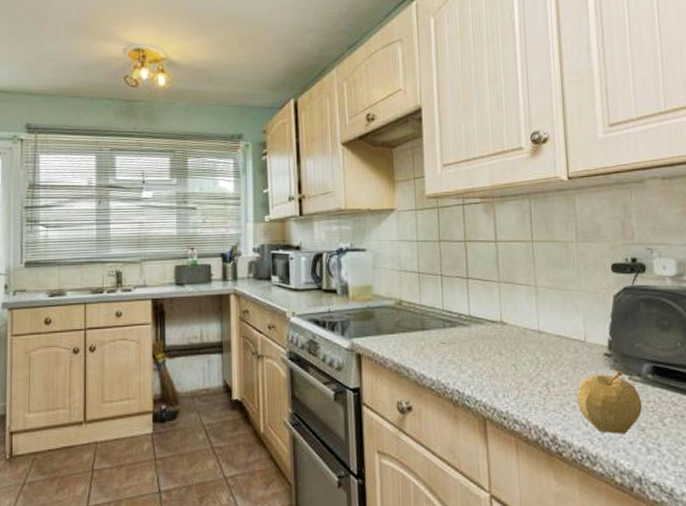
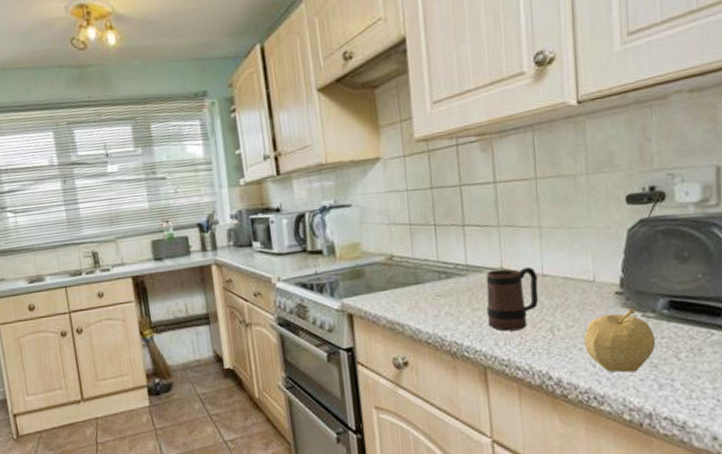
mug: none [486,322,535,384] -> present [486,267,539,331]

